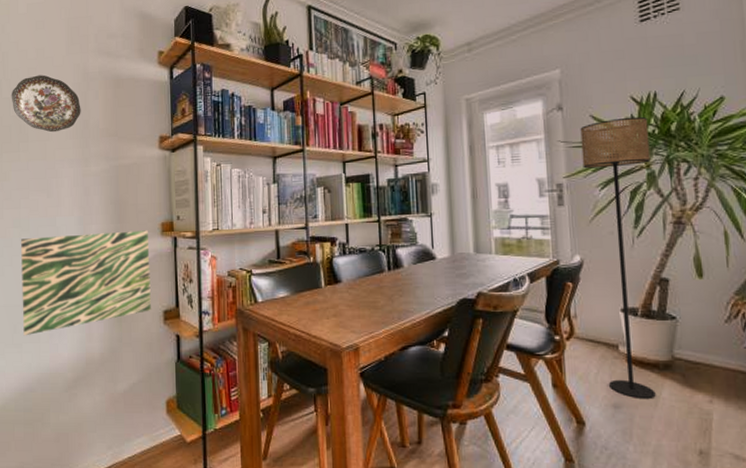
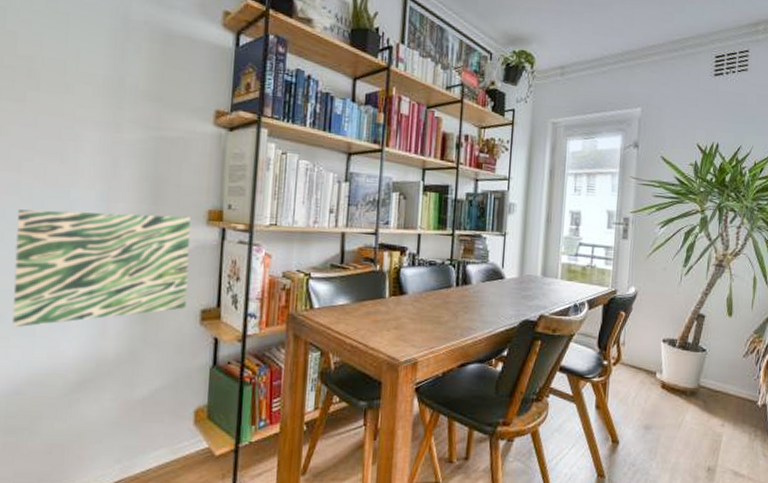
decorative plate: present [11,75,81,133] -> none [18,10,117,85]
floor lamp: present [580,116,656,400] -> none [644,163,708,422]

